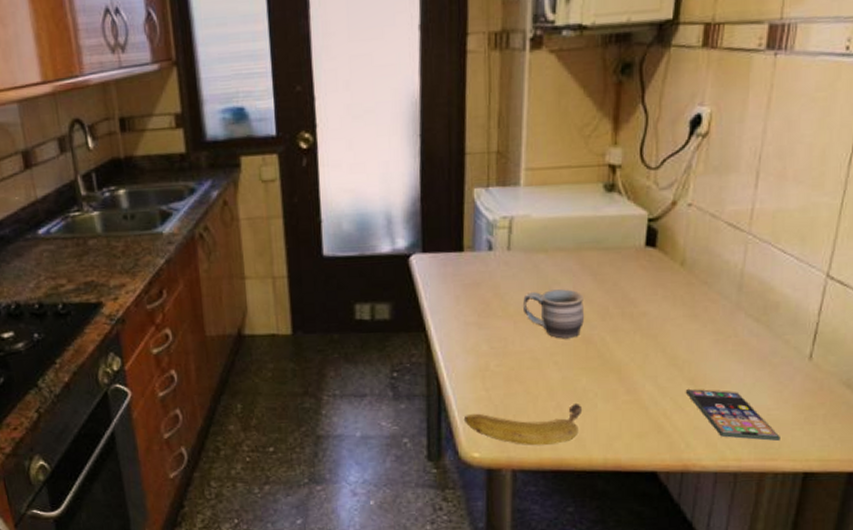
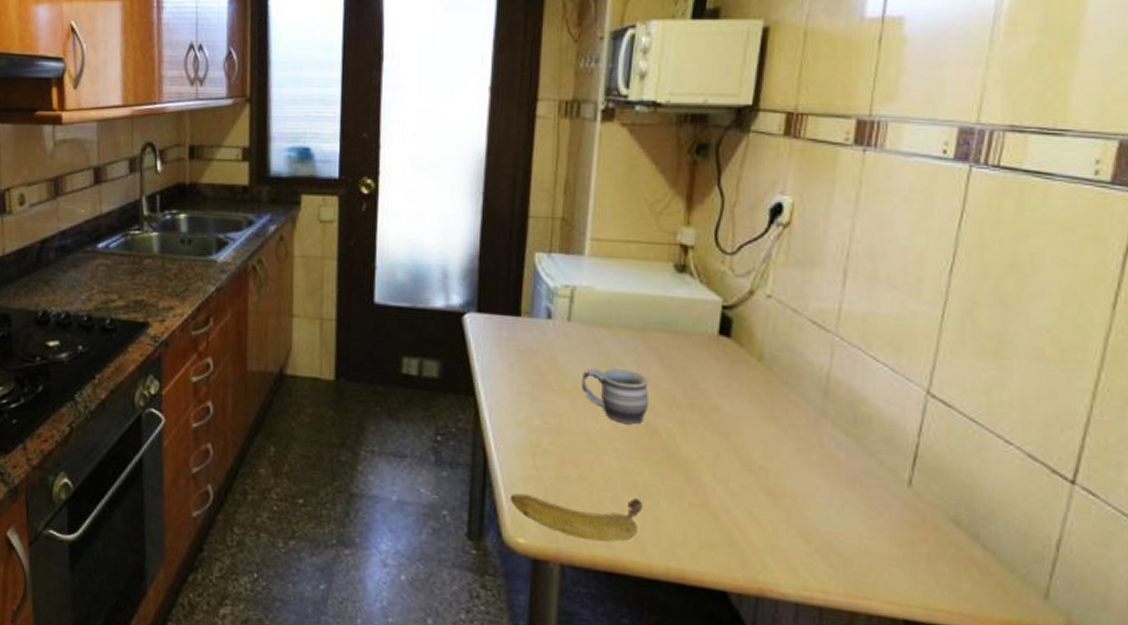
smartphone: present [686,389,780,441] -> none [763,501,875,576]

